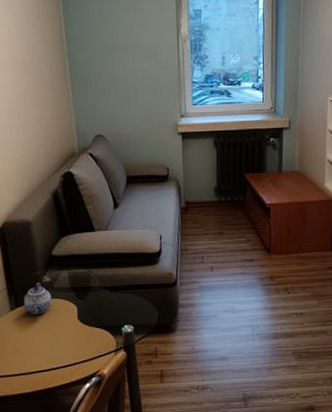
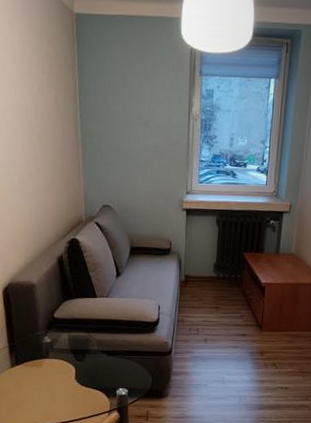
teapot: present [23,282,52,314] -> none [23,342,51,373]

